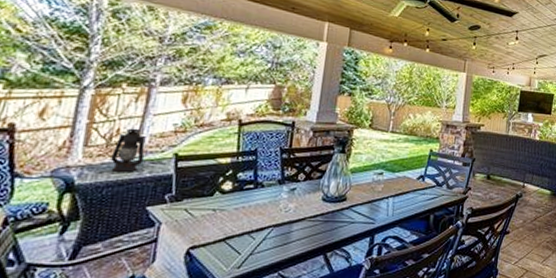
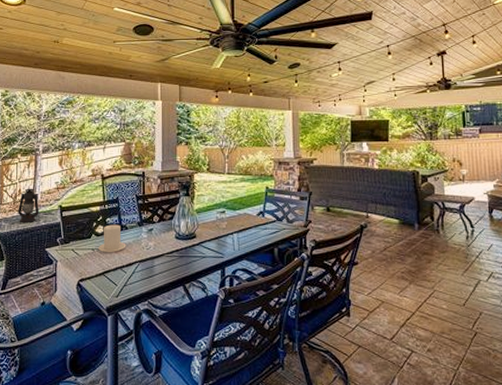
candle: none [221,180,260,215] -> present [98,224,126,253]

